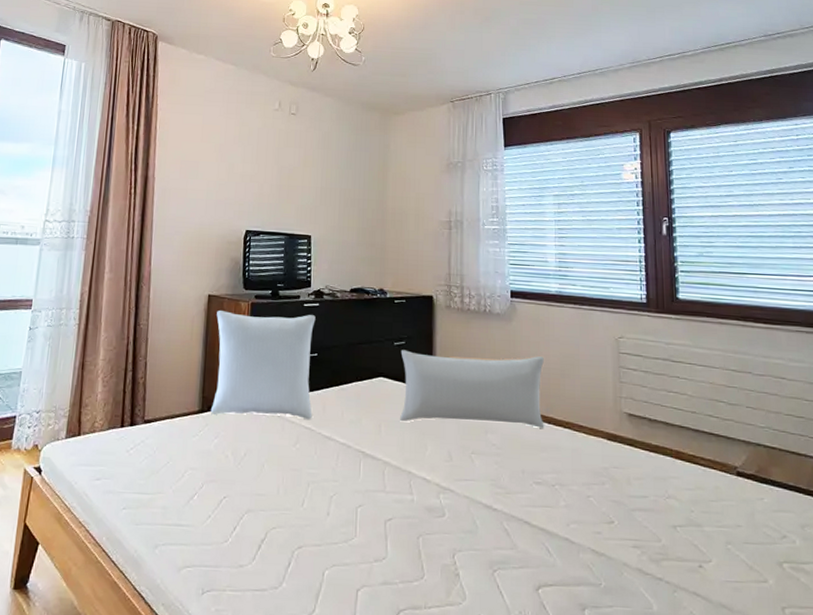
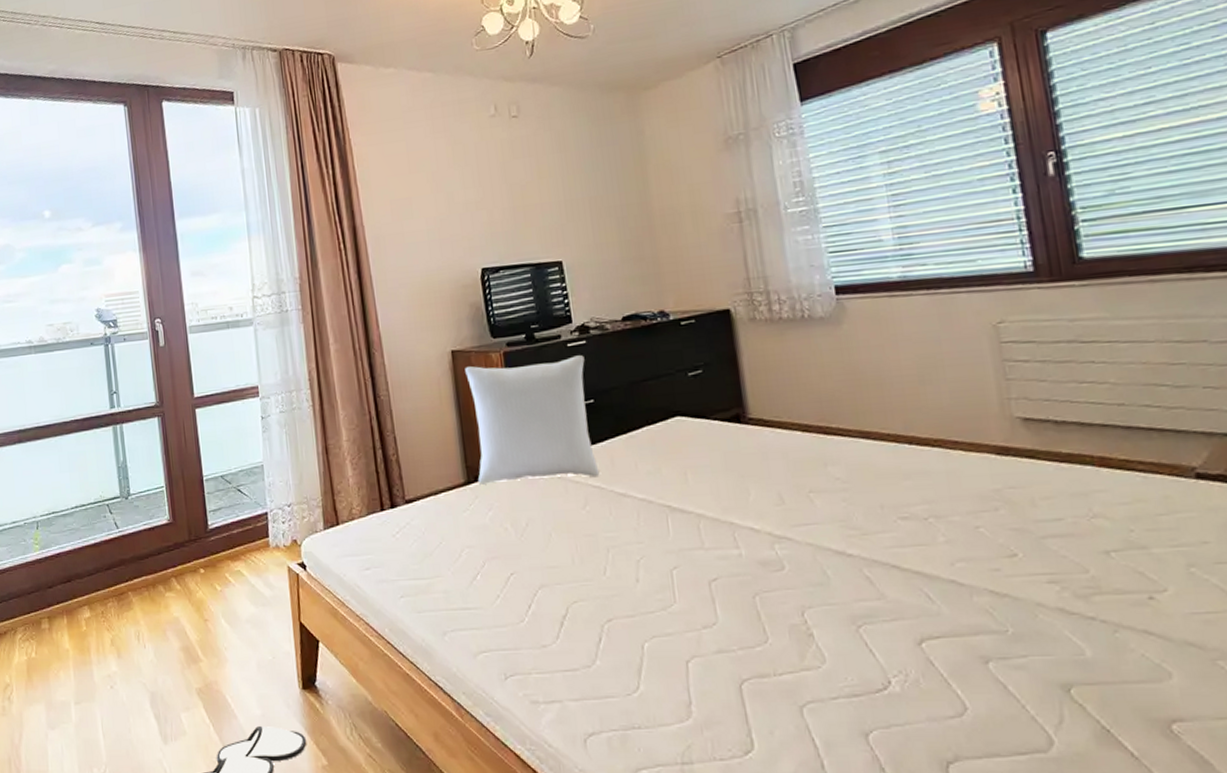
pillow: present [400,350,544,428] -> none [698,363,905,466]

